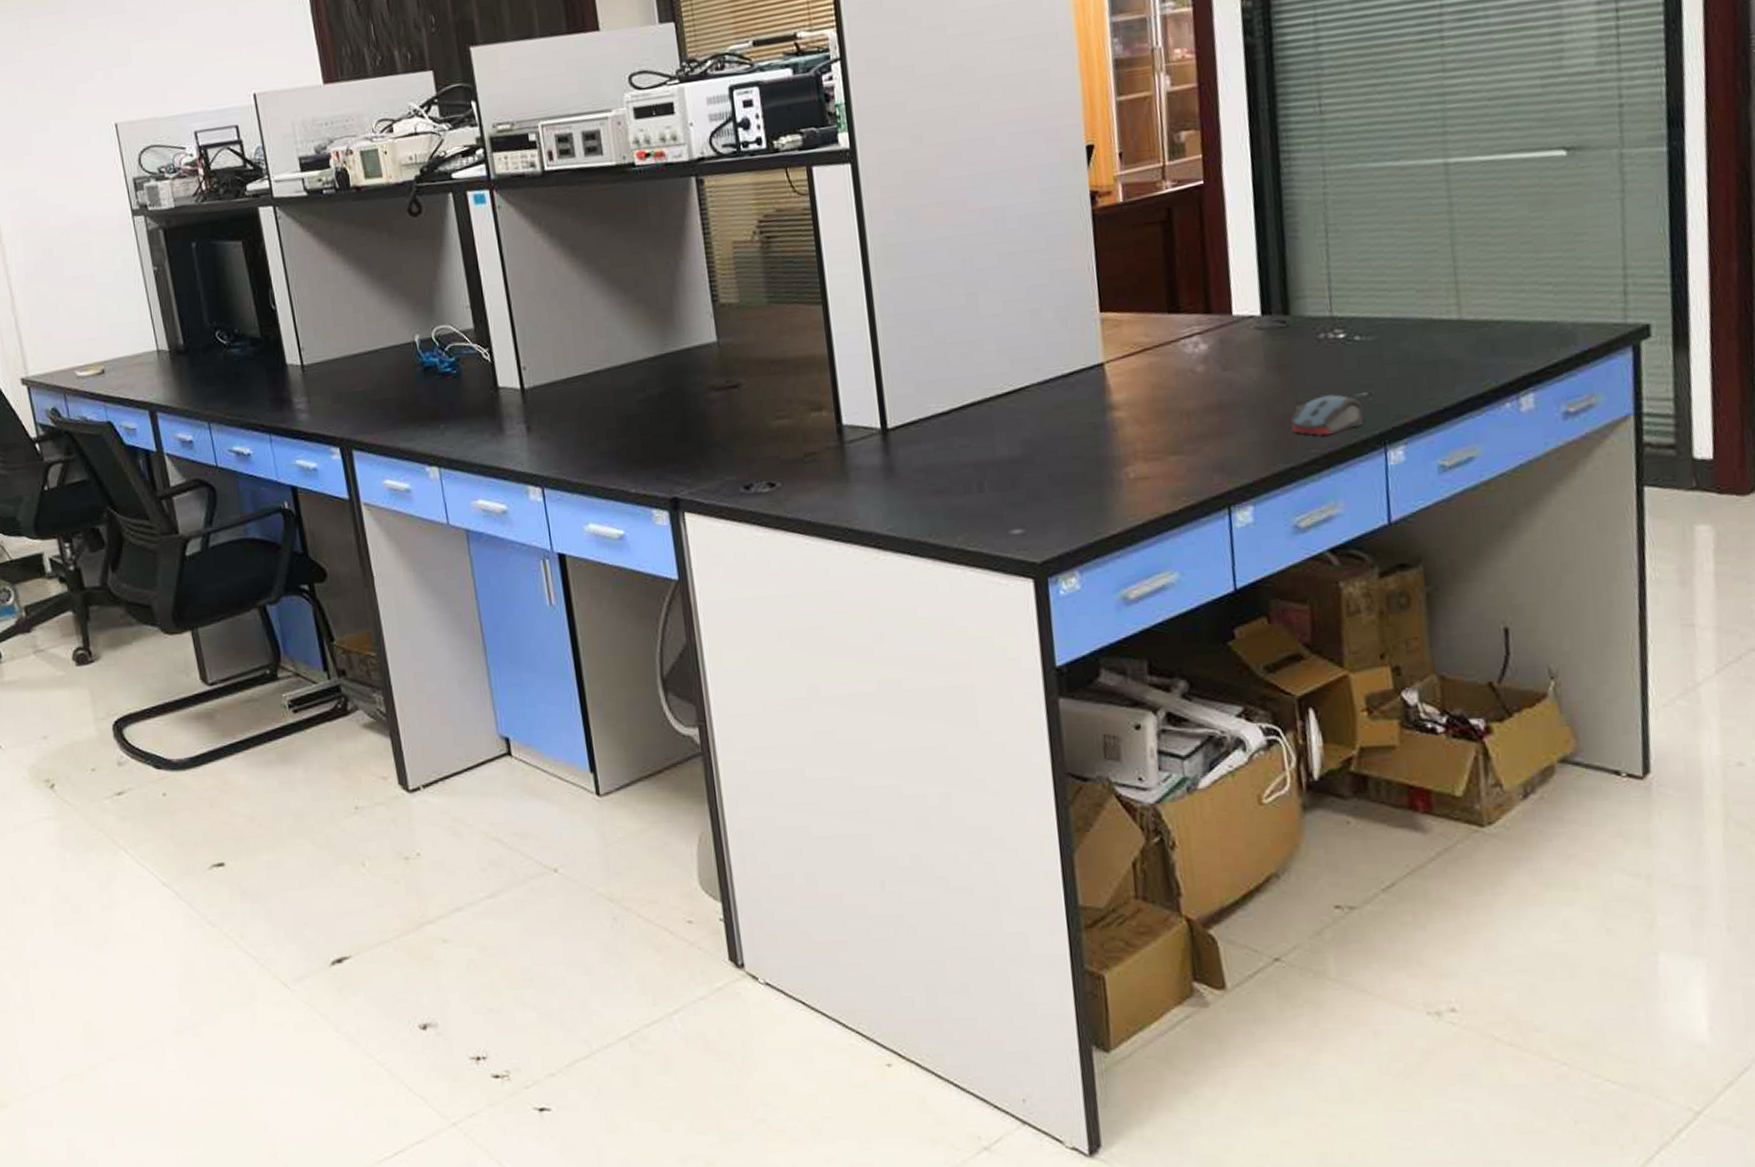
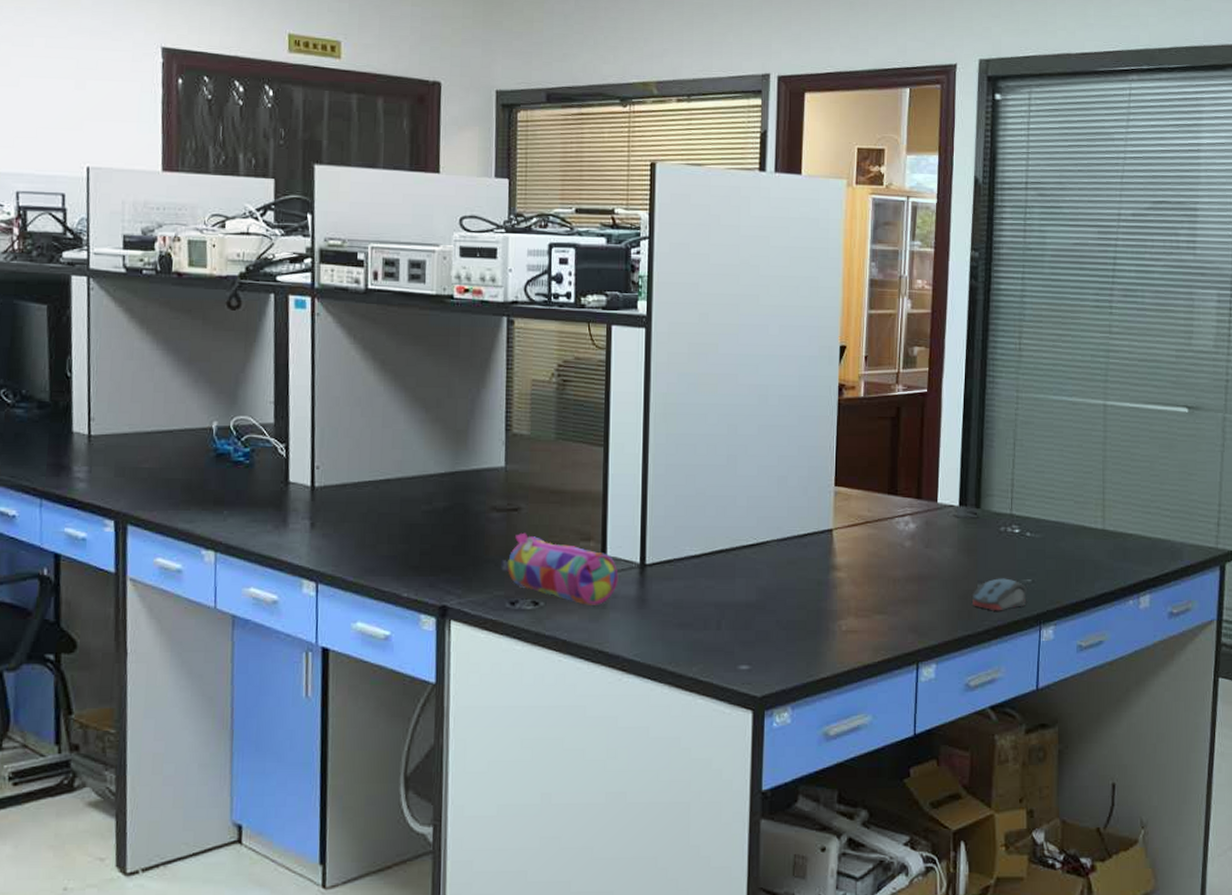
pencil case: none [728,409,860,481] -> present [501,532,619,605]

